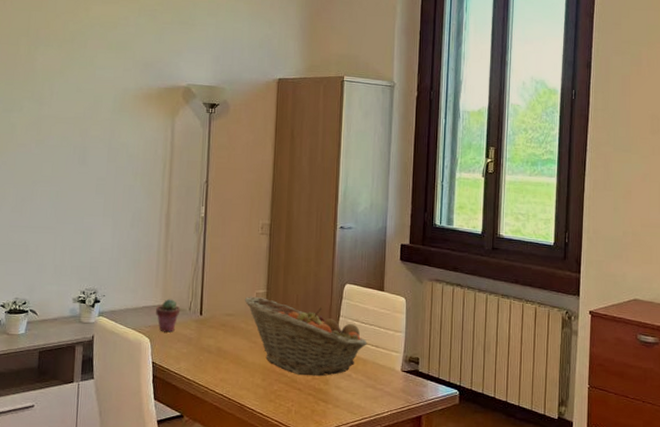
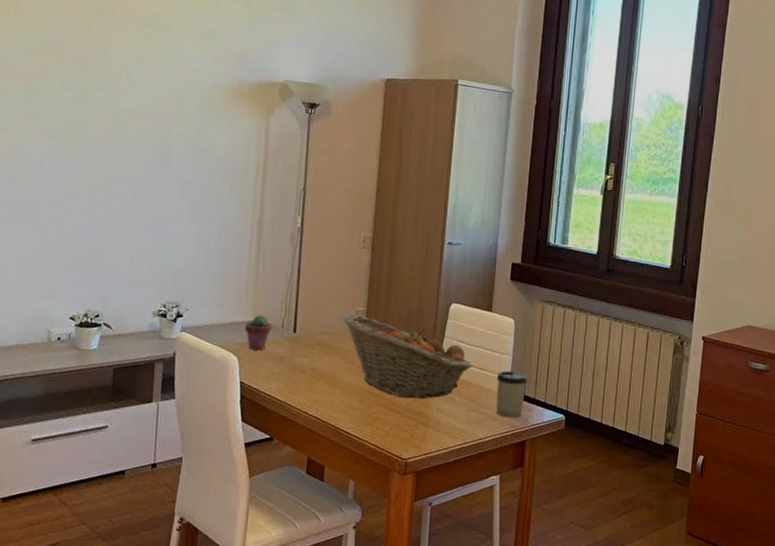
cup: none [390,348,421,394] -> present [496,371,528,418]

